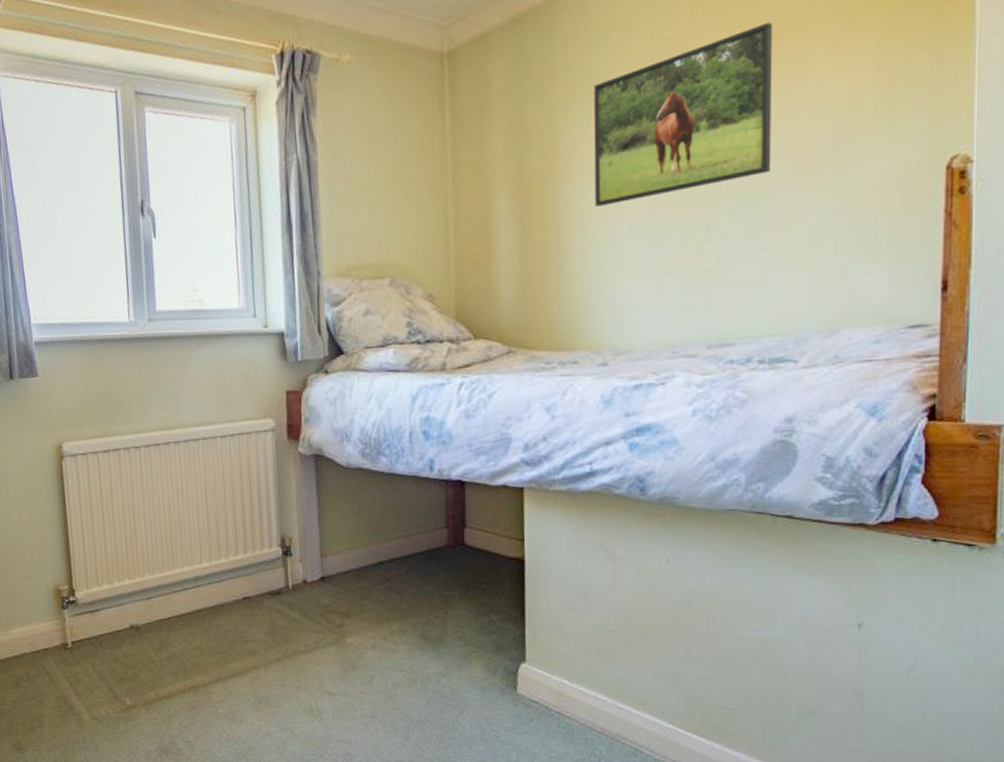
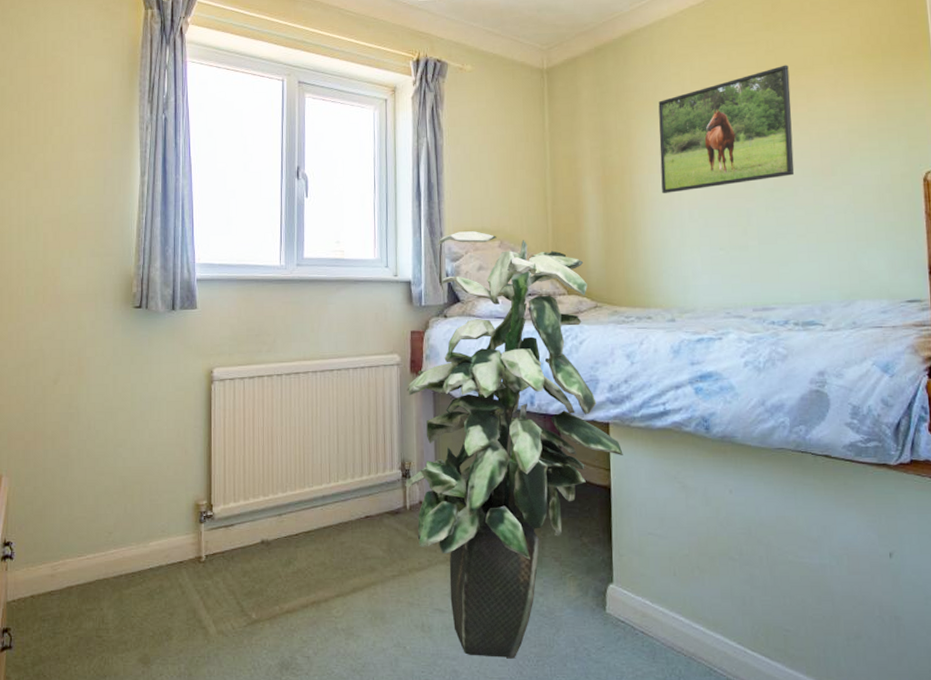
indoor plant: none [284,267,540,740] -> present [405,231,623,658]

